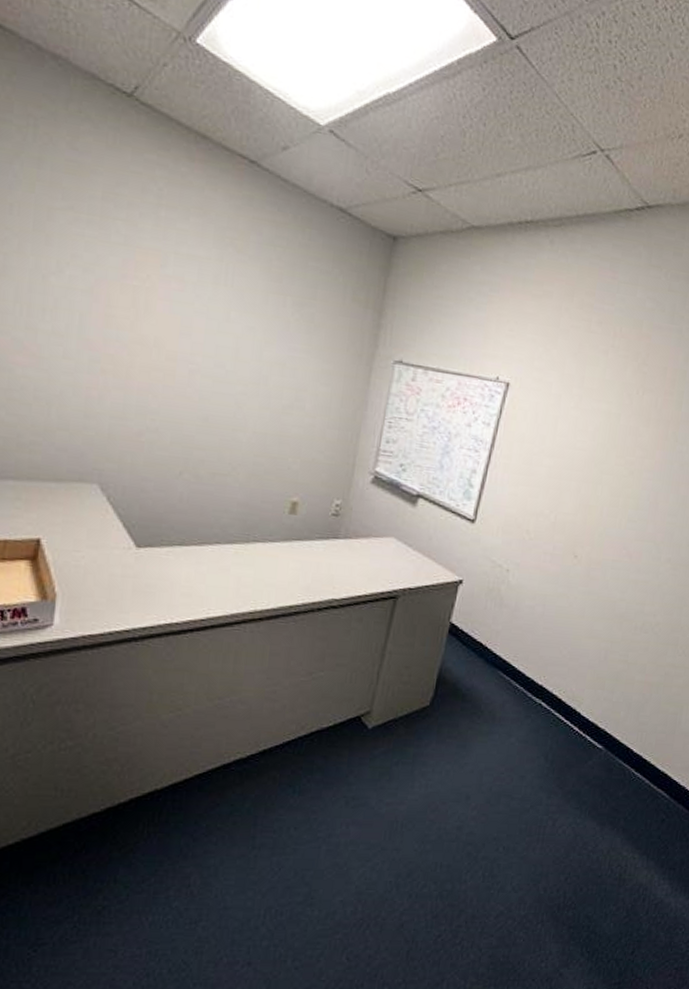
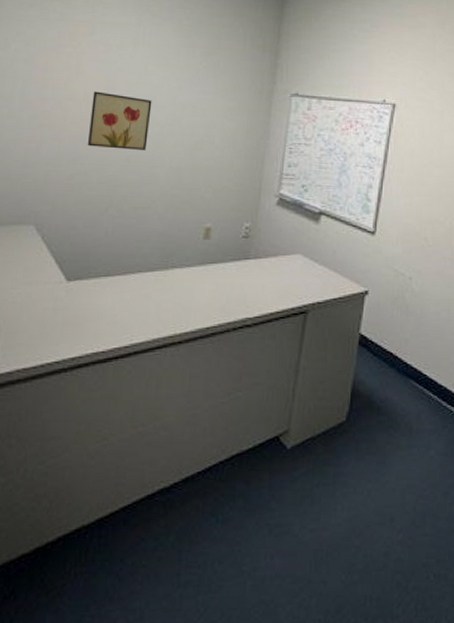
wall art: none [158,336,235,410] -> present [87,91,152,150]

